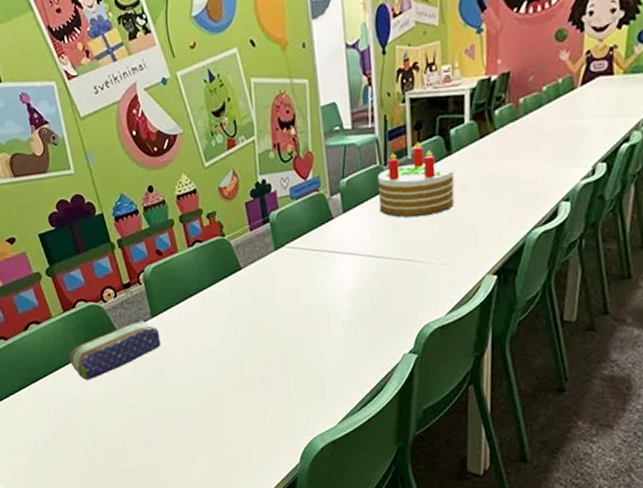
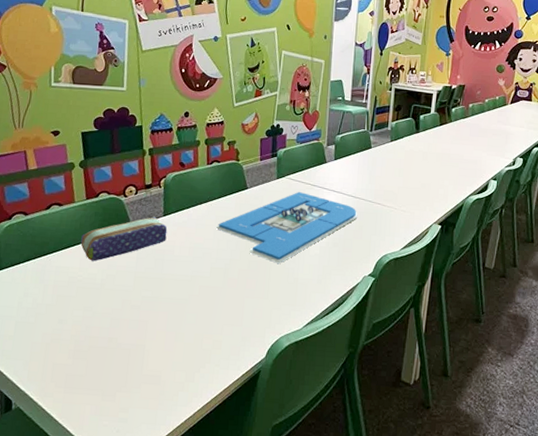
board game: none [214,261,385,354] -> present [216,191,358,263]
birthday cake: present [378,142,455,218] -> none [362,119,420,174]

